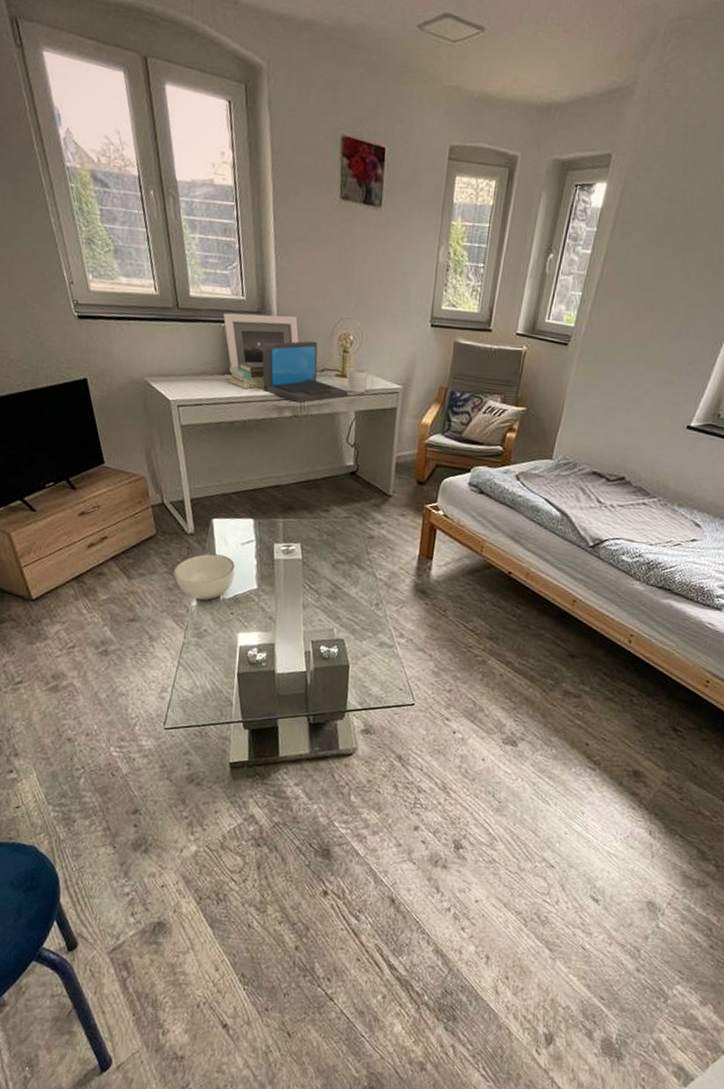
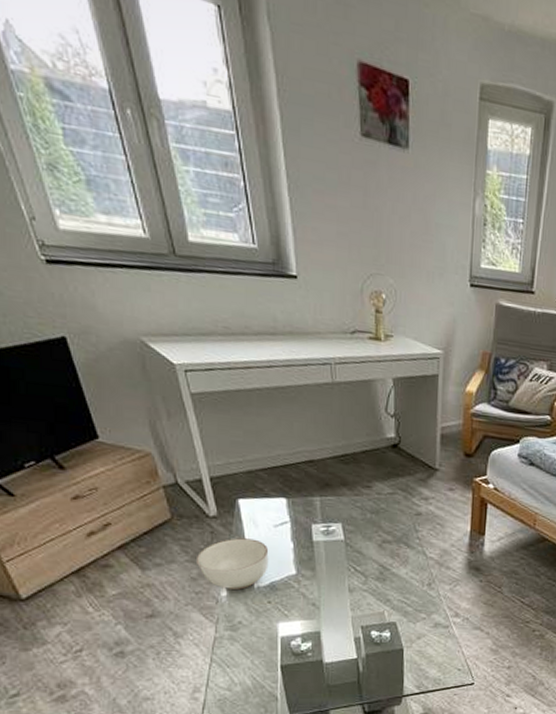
picture frame: present [223,312,299,378] -> none [232,262,324,339]
books: present [228,361,265,389] -> none [244,320,288,352]
laptop: present [261,341,348,404] -> none [280,298,384,369]
mug: present [346,367,374,394] -> none [381,330,411,359]

